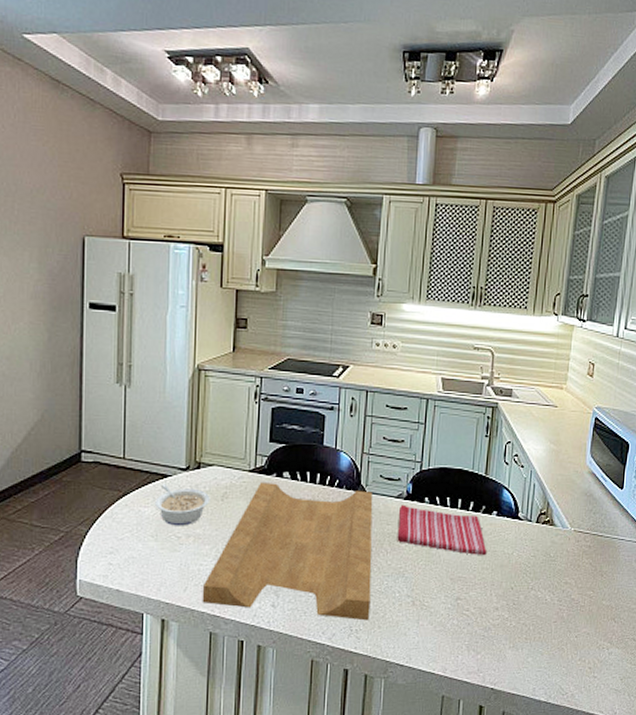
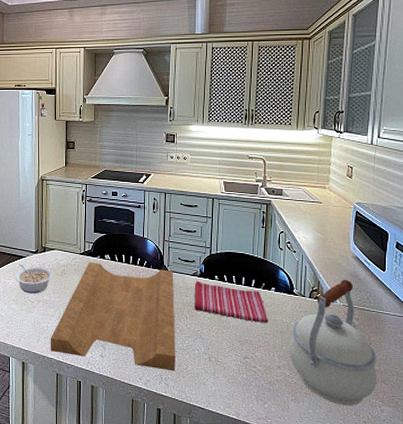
kettle: none [509,499,608,650] -> present [289,279,378,406]

